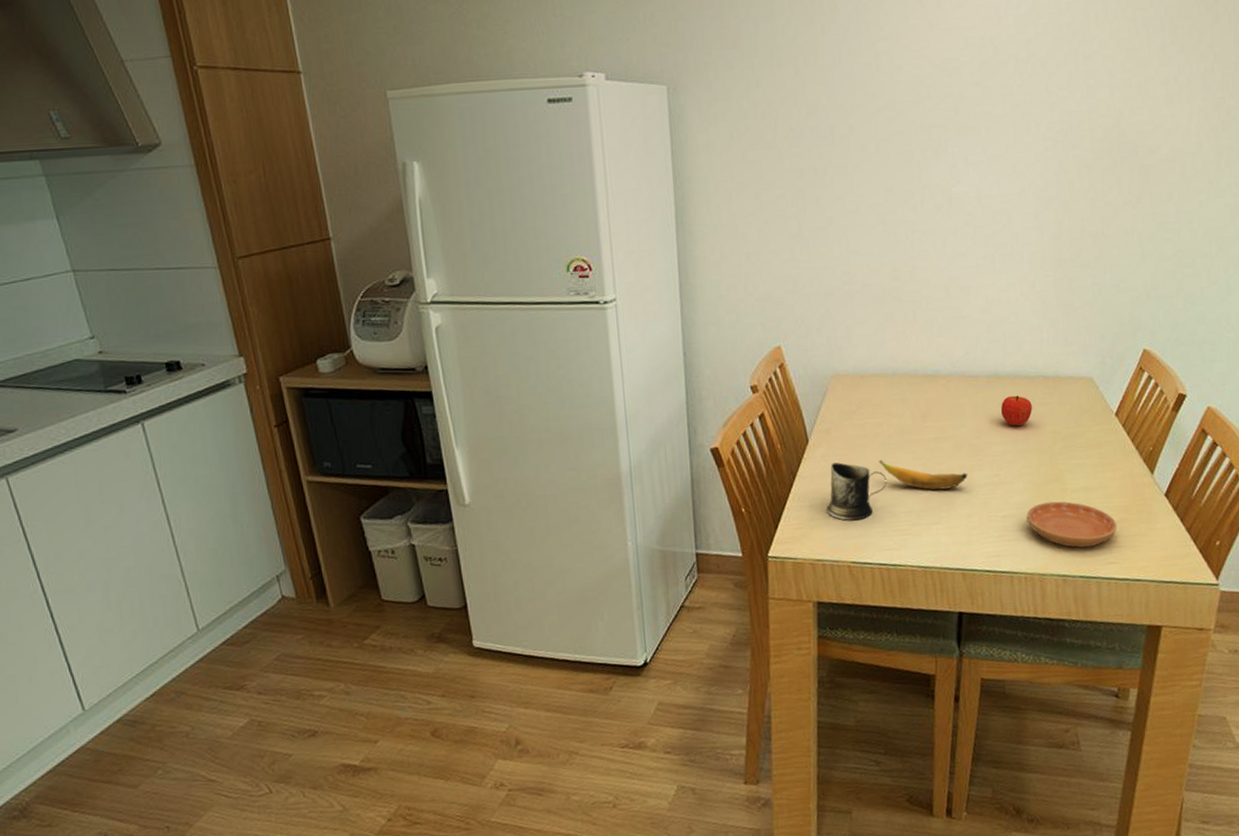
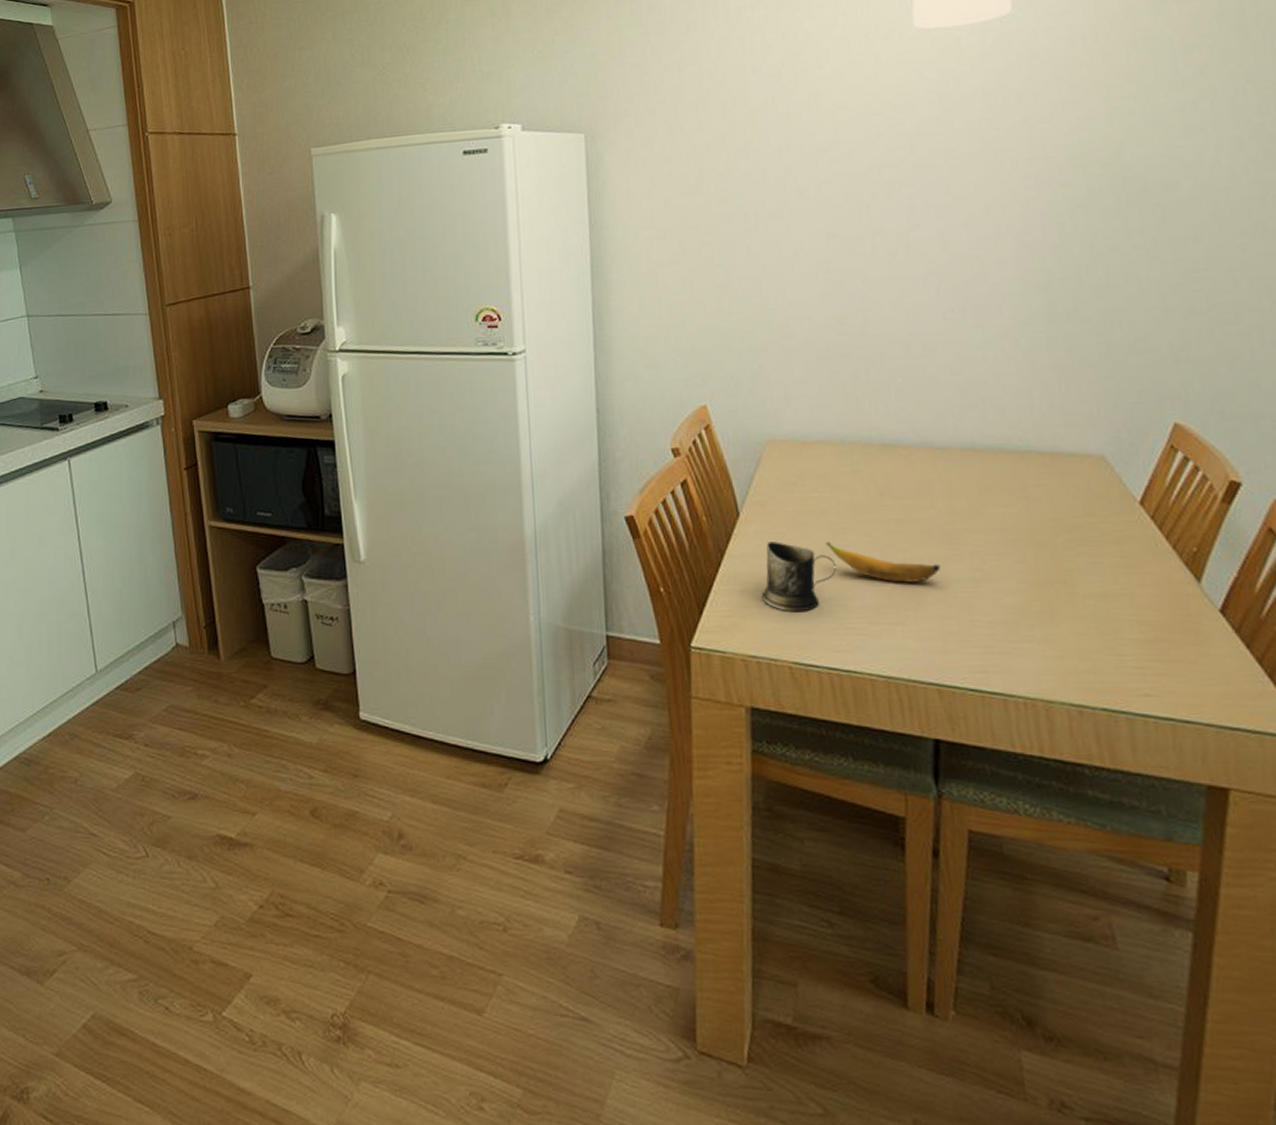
fruit: present [1001,395,1032,426] -> none [981,473,1024,511]
saucer: present [1026,501,1118,548] -> none [1022,608,1153,671]

